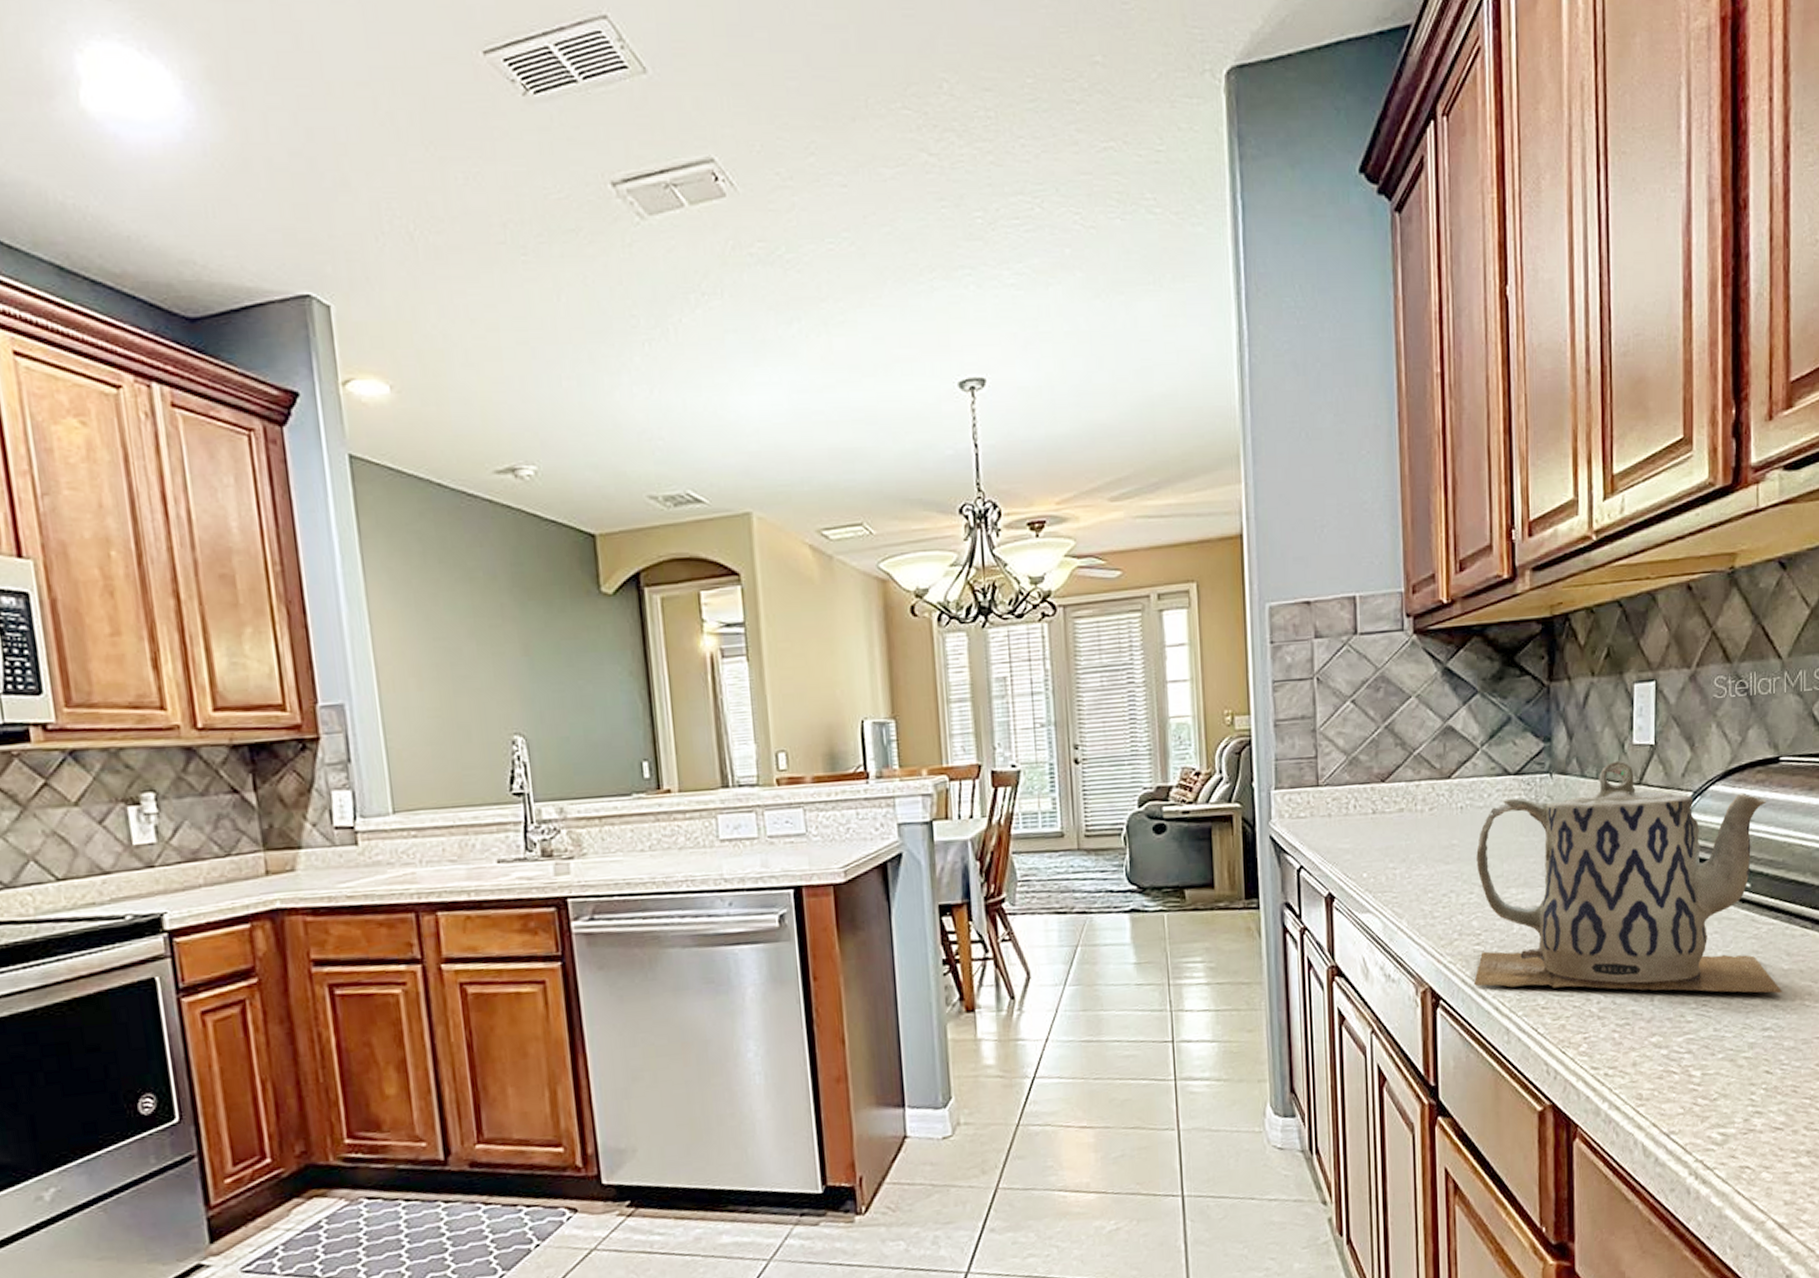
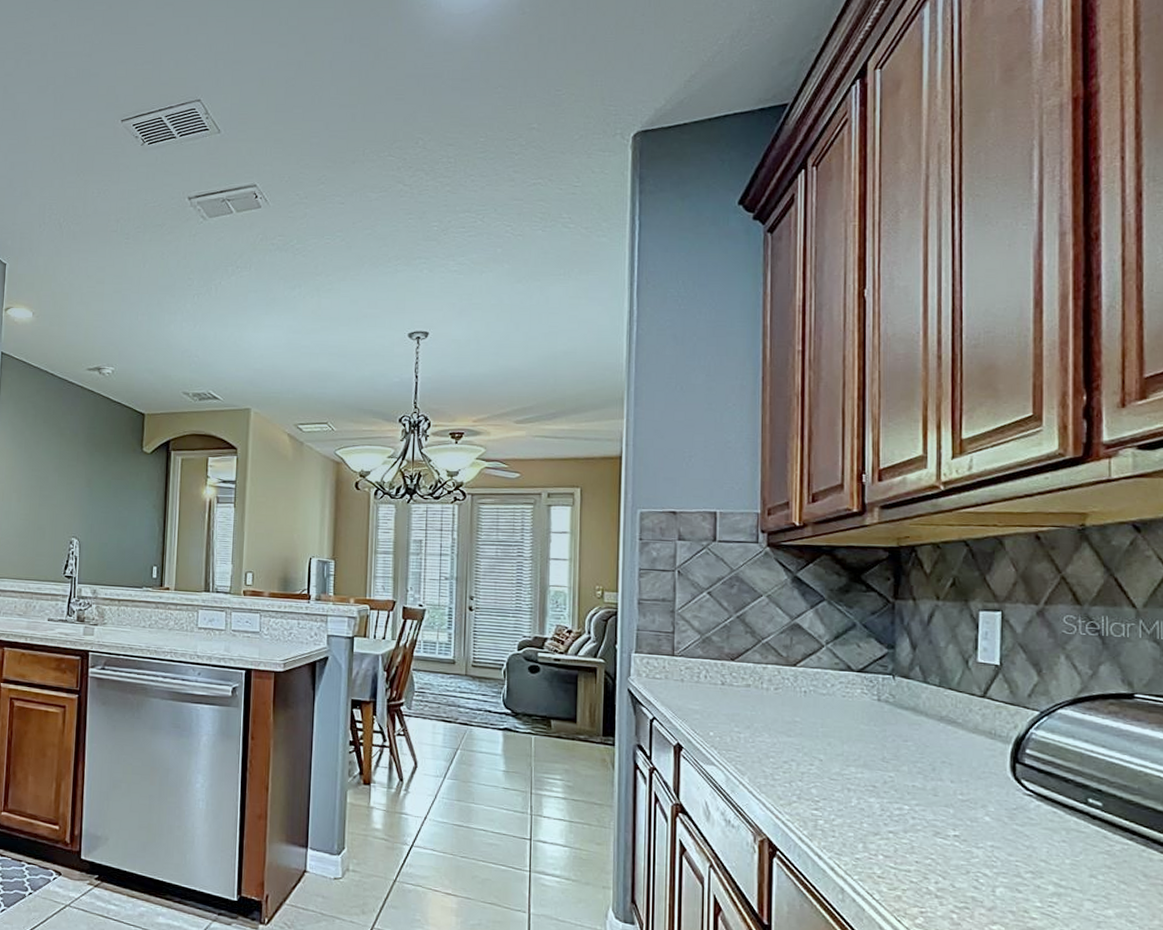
teapot: present [1474,760,1783,994] -> none [811,674,1140,911]

